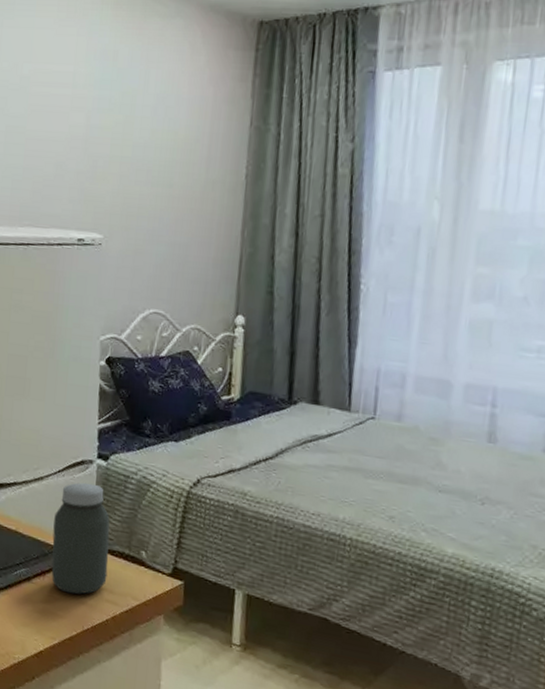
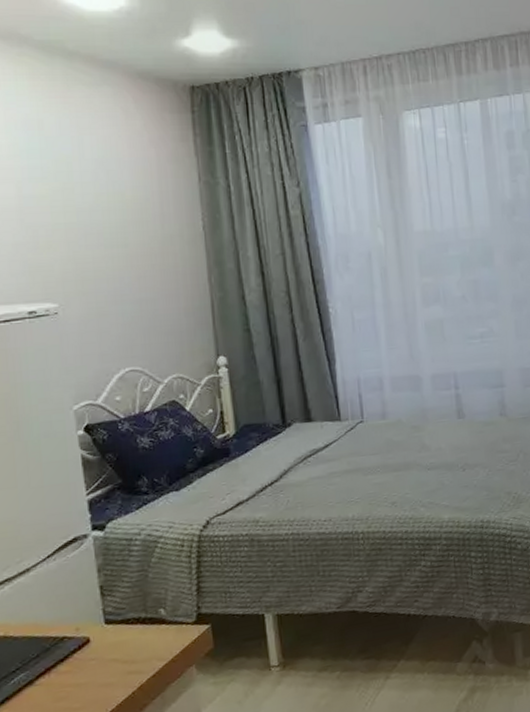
jar: present [51,482,110,595] -> none [51,557,126,682]

